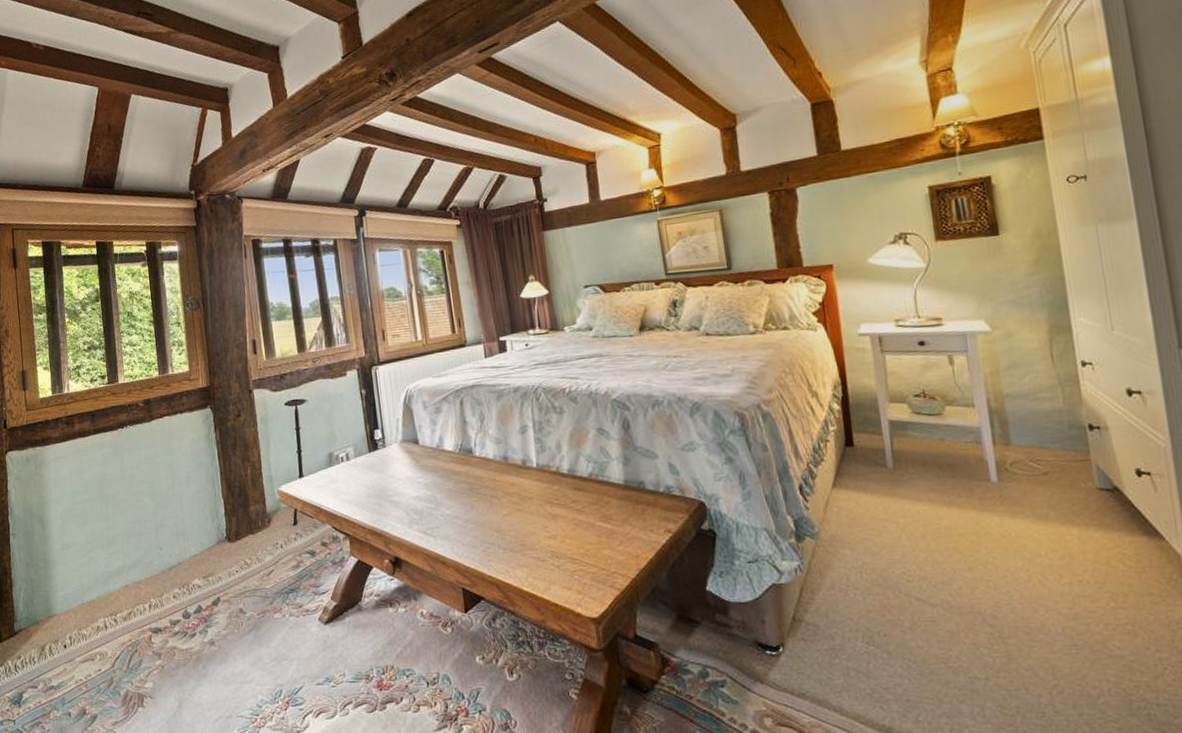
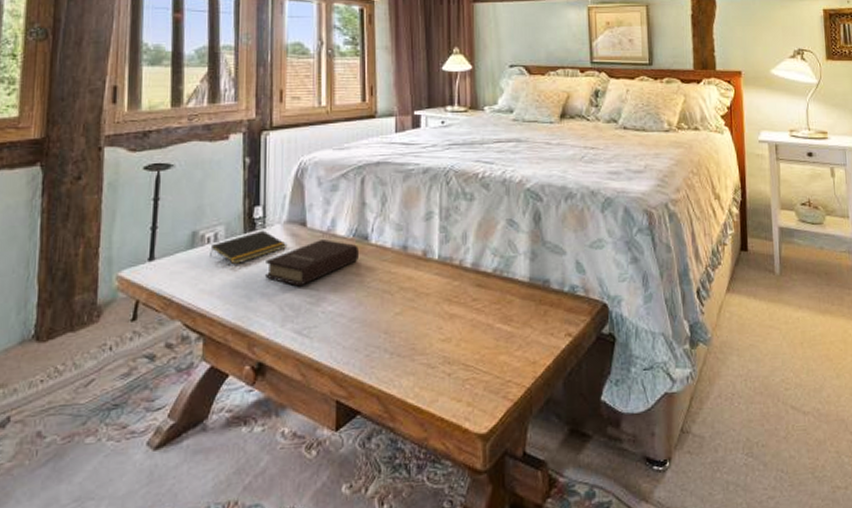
notepad: none [344,449,405,479] -> present [210,230,286,265]
book: none [389,454,467,495] -> present [265,239,360,287]

